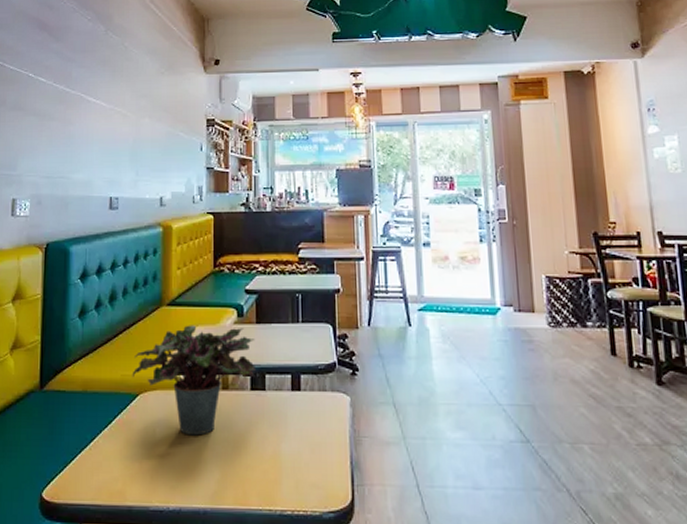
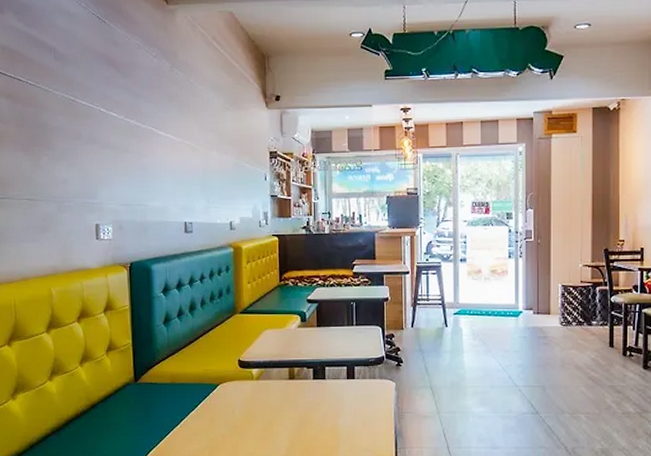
potted plant: present [132,325,257,436] -> none [212,329,318,415]

